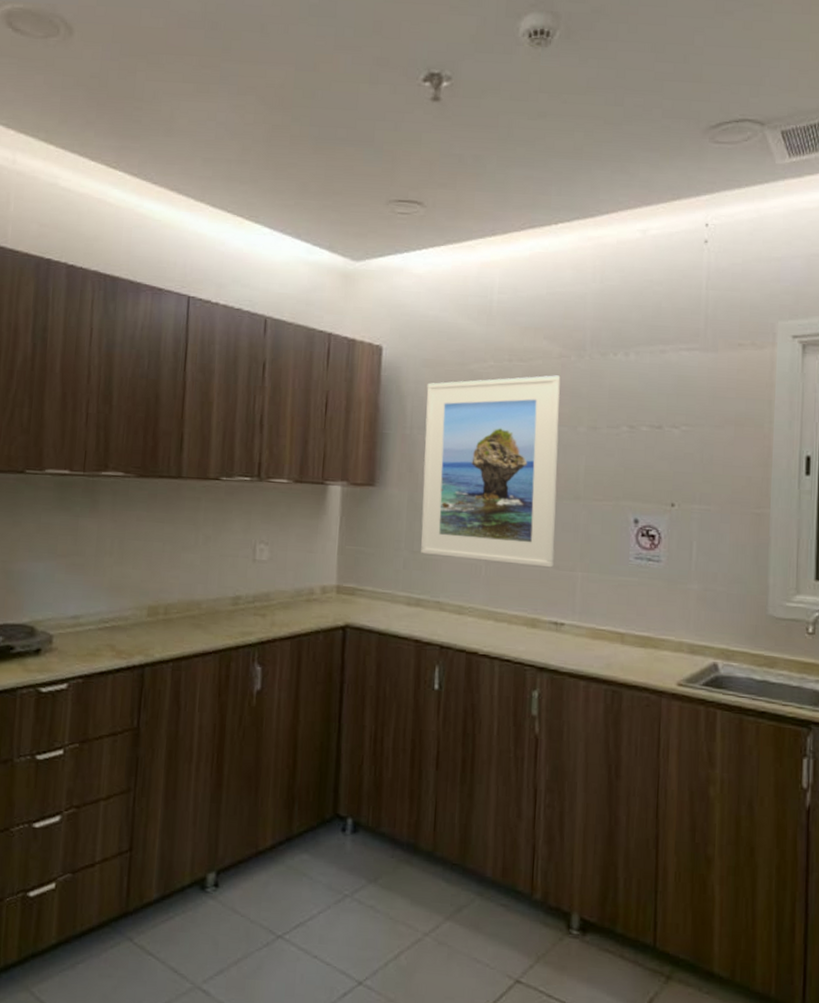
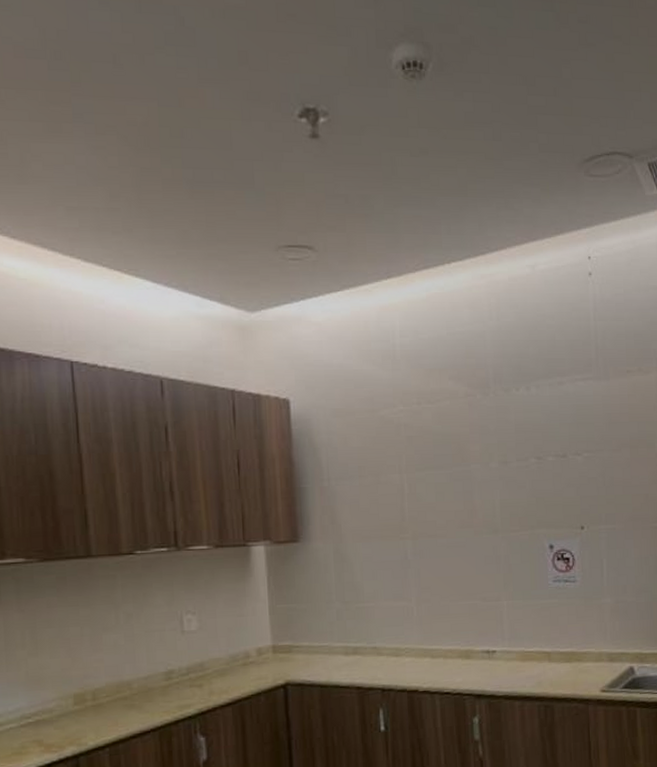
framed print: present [421,375,561,568] -> none [339,414,480,603]

